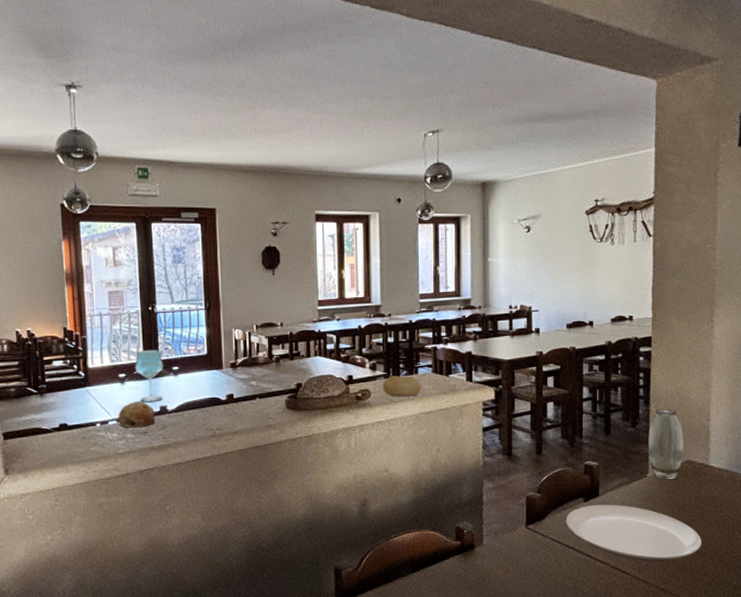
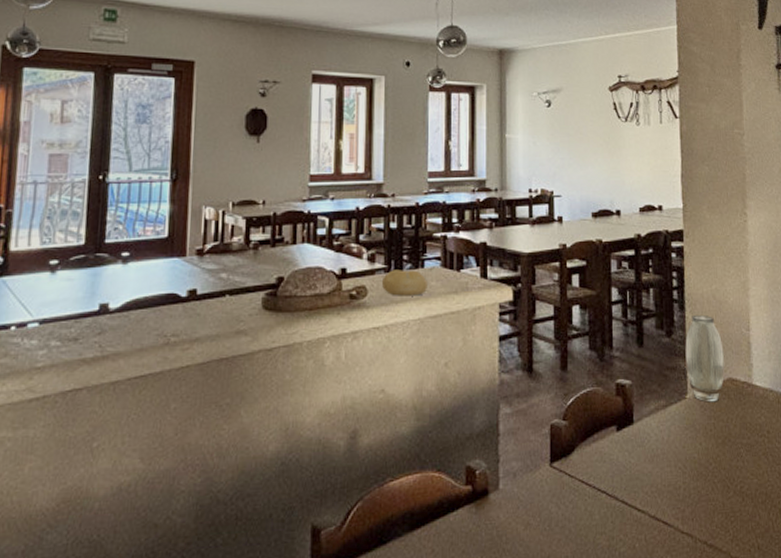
bread roll: present [118,401,155,428] -> none [41,296,92,333]
wine glass: present [134,349,164,403] -> none [71,229,111,299]
plate: present [565,504,701,561] -> none [596,434,751,508]

